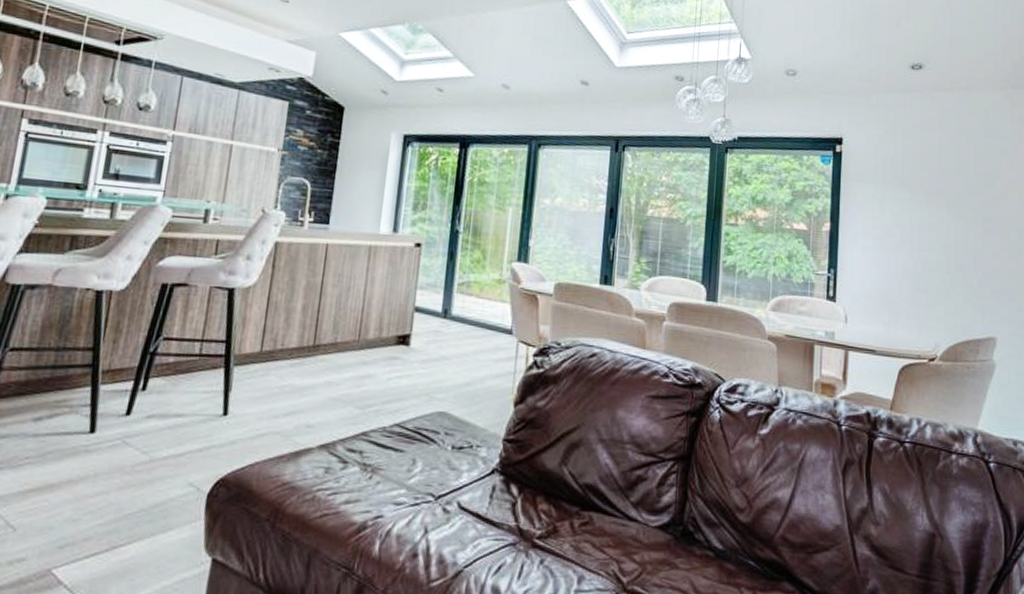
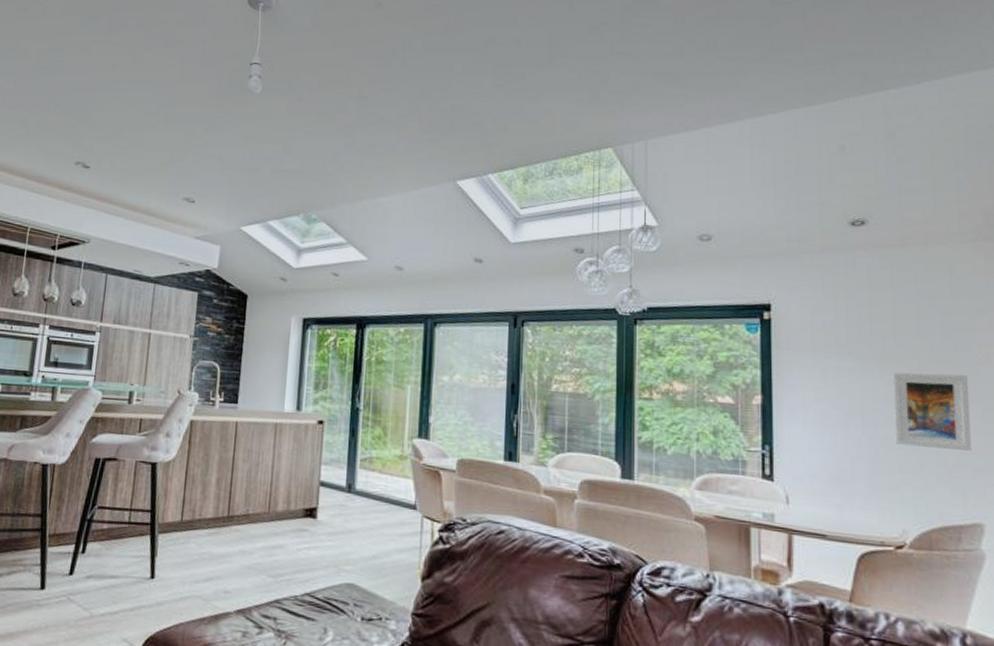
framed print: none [934,203,992,274] -> present [892,372,972,451]

